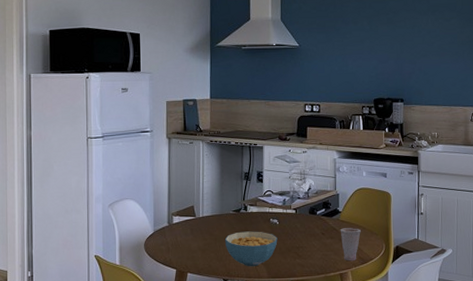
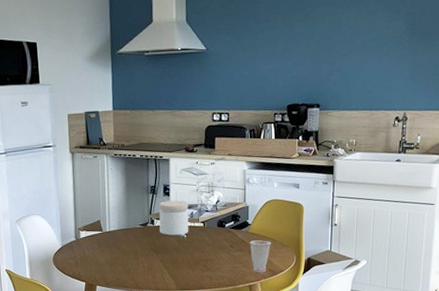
cereal bowl: present [224,231,278,267] -> none [132,244,186,280]
jar: none [252,187,282,222] -> present [159,200,189,235]

